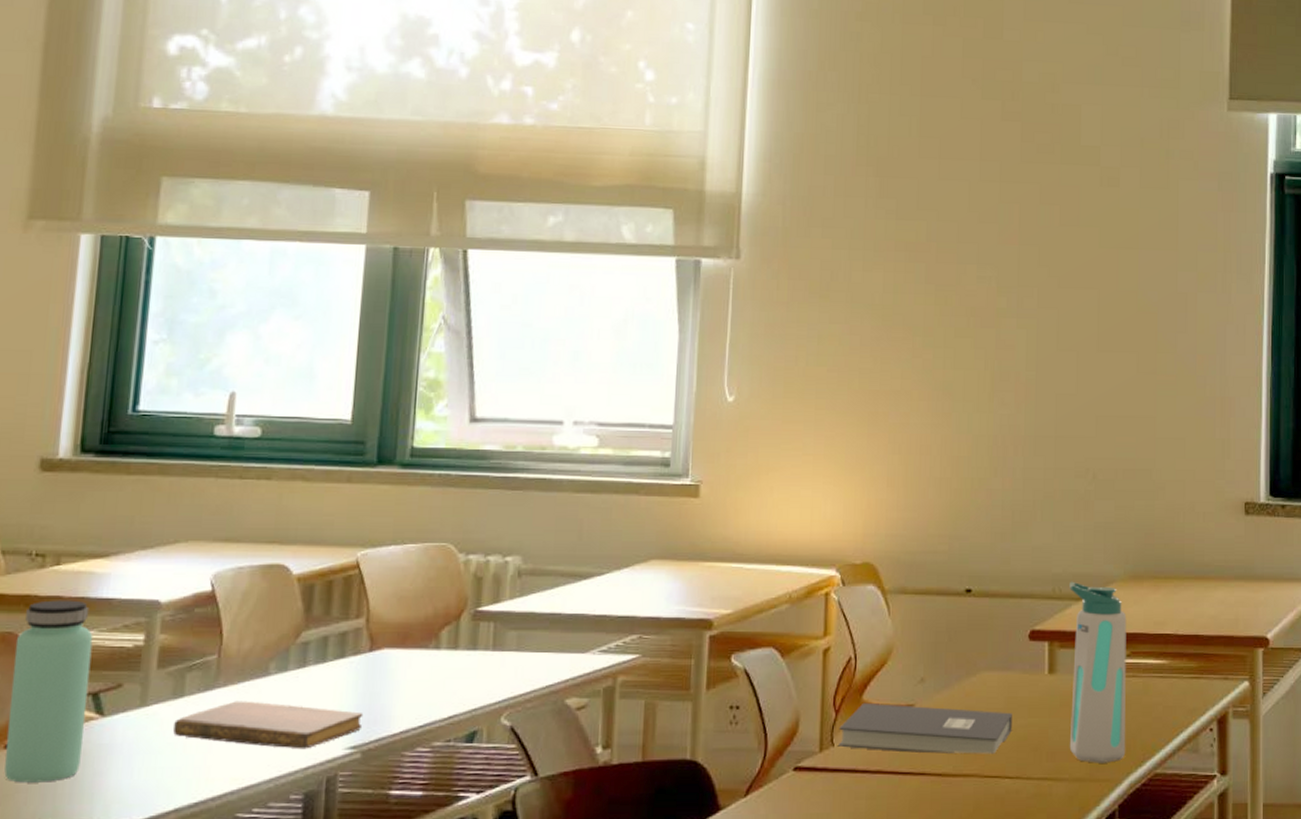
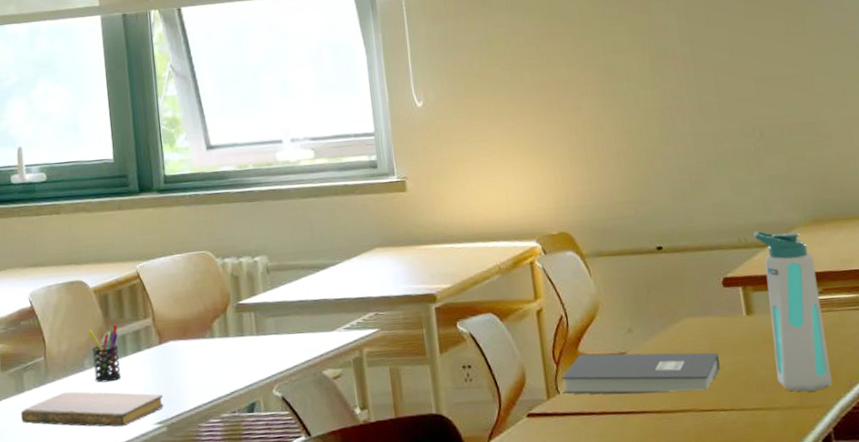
pen holder: none [280,622,321,693] -> present [88,324,122,383]

